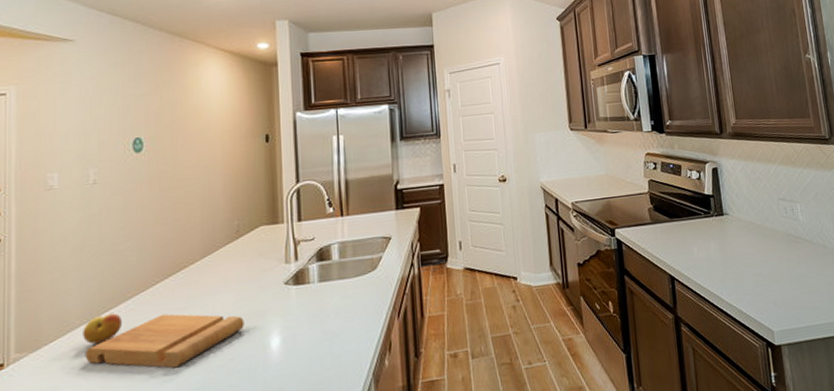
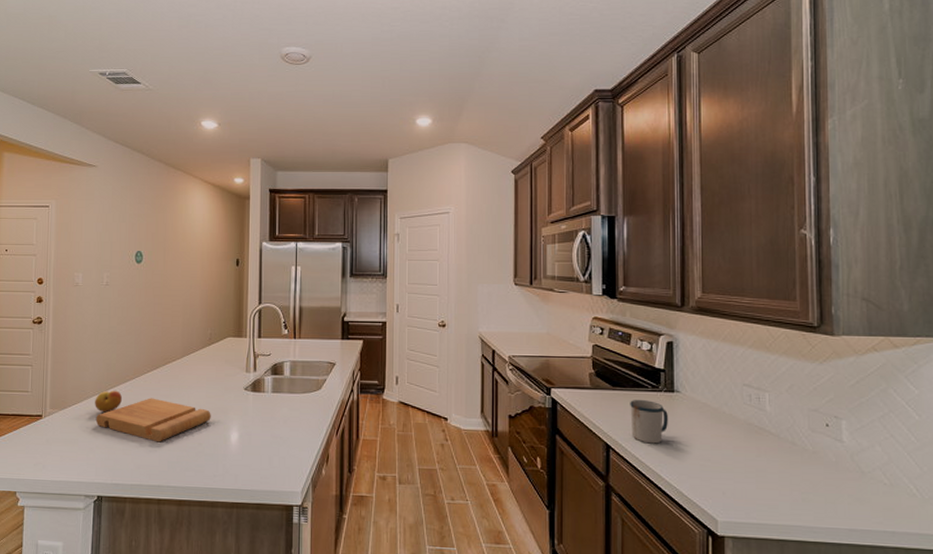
mug: none [687,226,722,269] -> present [630,400,668,444]

